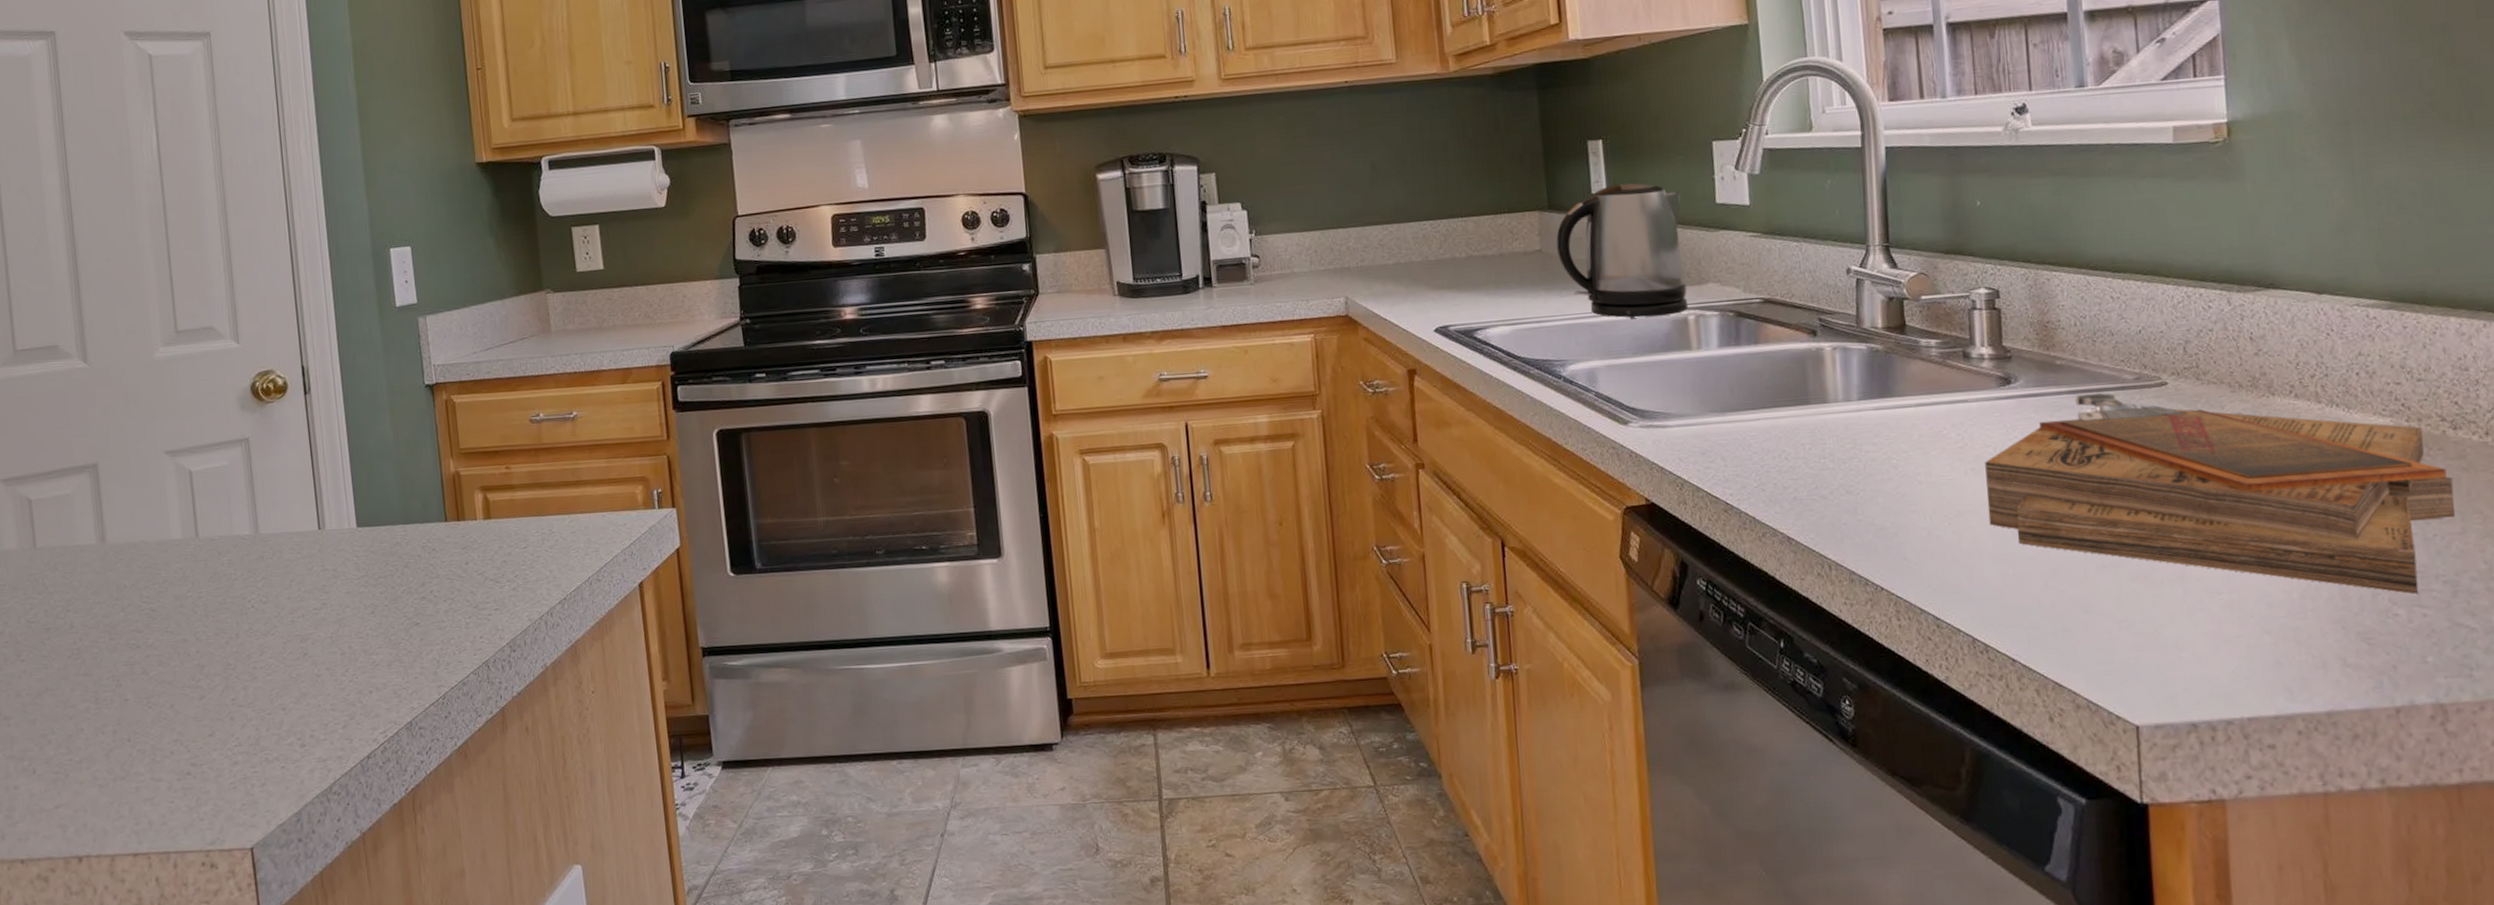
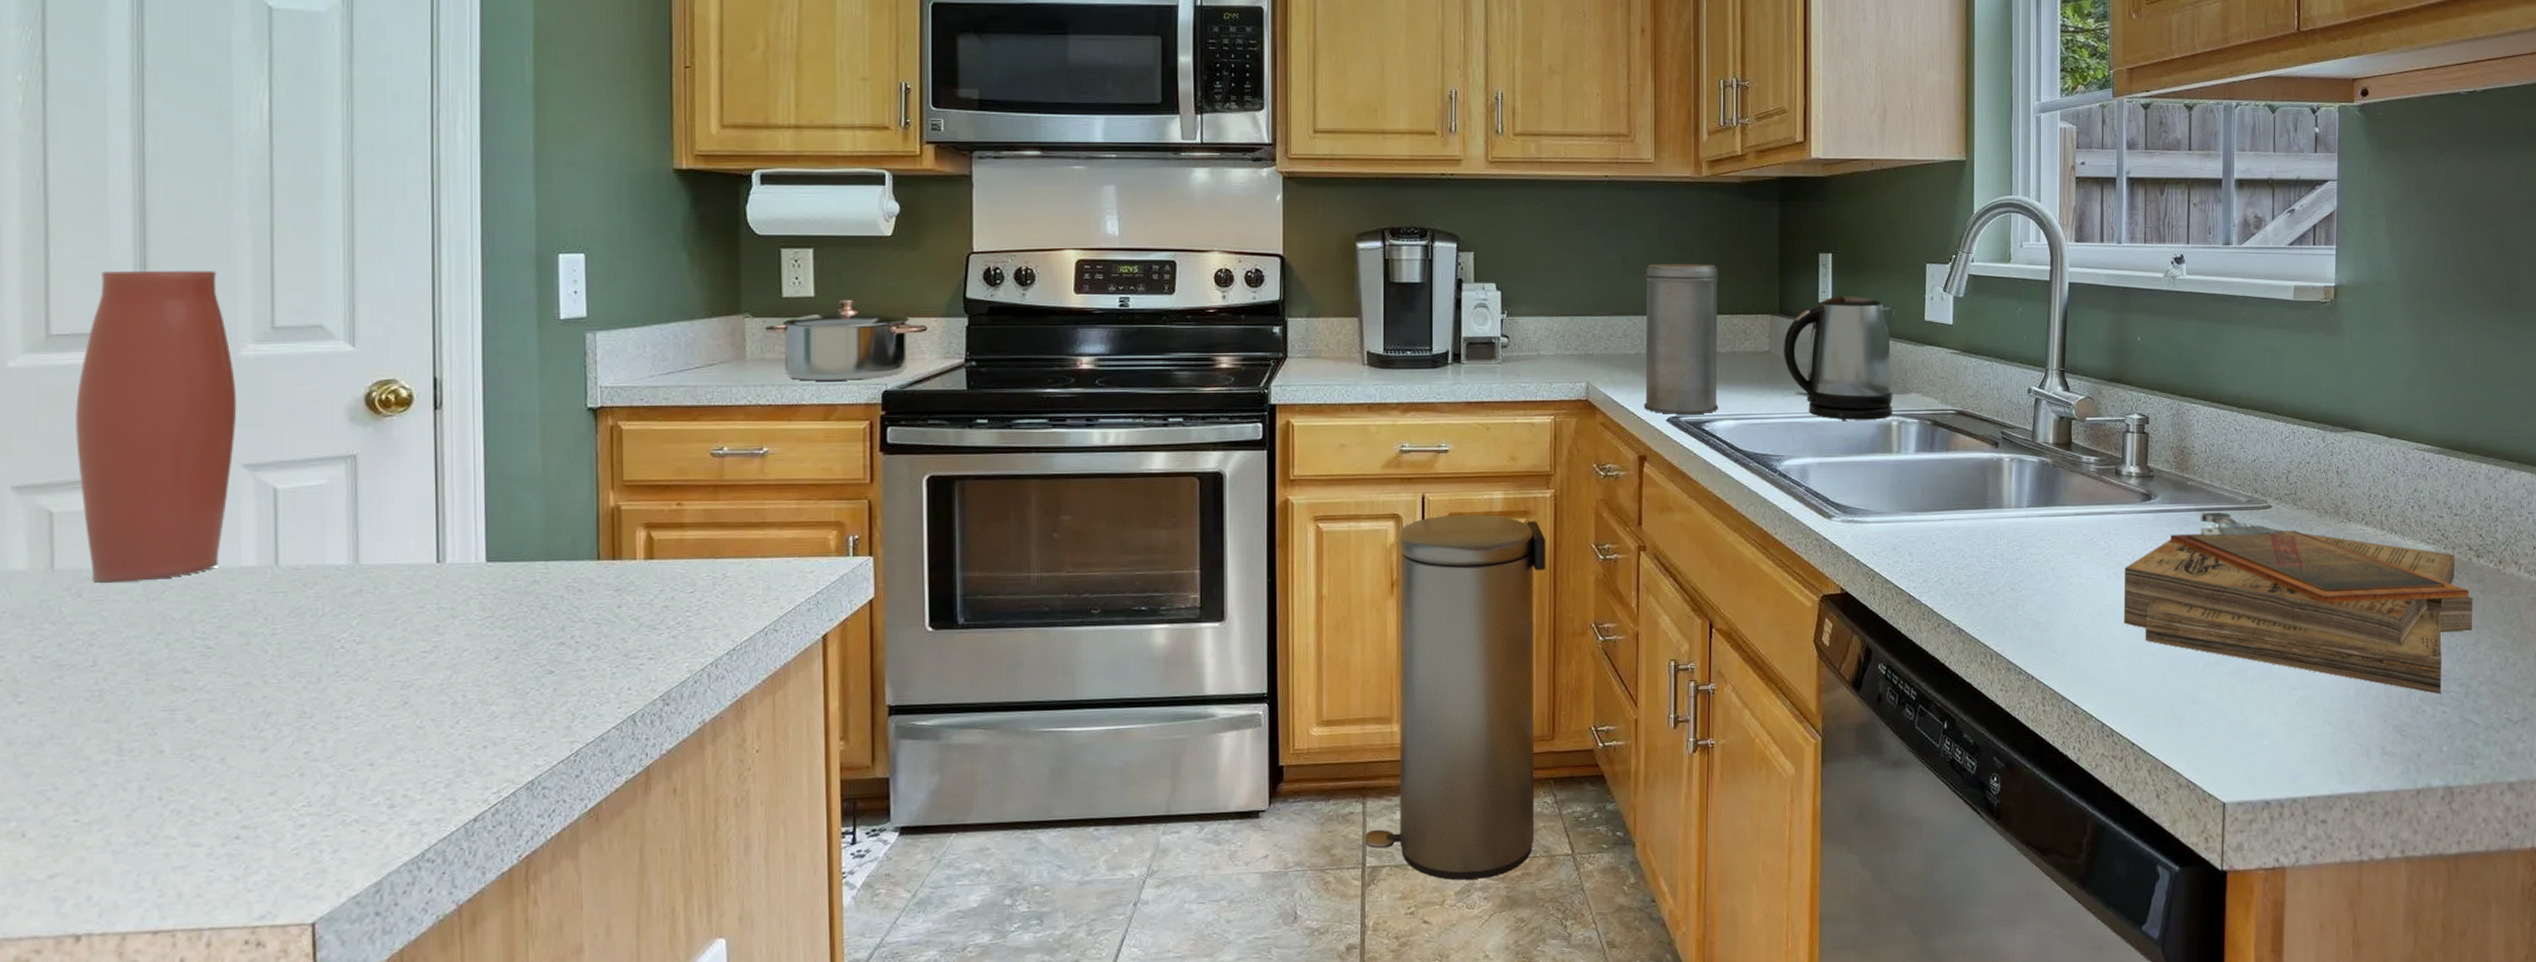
vase: none [39,286,157,558] -> present [76,271,237,584]
cooking pot: none [564,269,705,348] -> present [764,299,928,381]
pedal bin: none [1159,439,1333,813] -> present [1365,514,1546,880]
canister: none [1397,163,1491,324] -> present [1644,263,1720,414]

